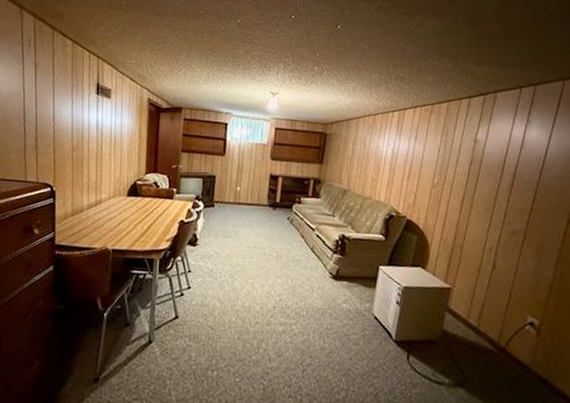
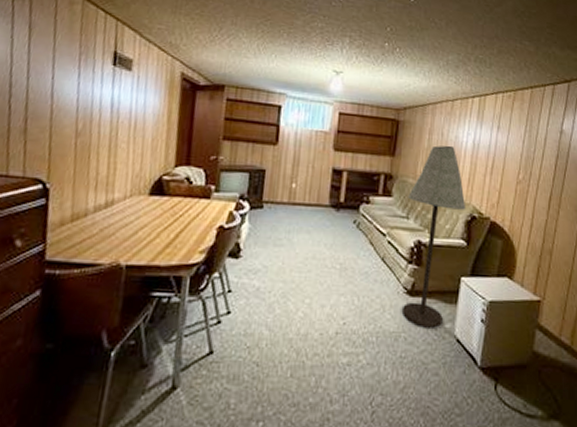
floor lamp: none [328,154,385,307] -> present [403,145,466,328]

